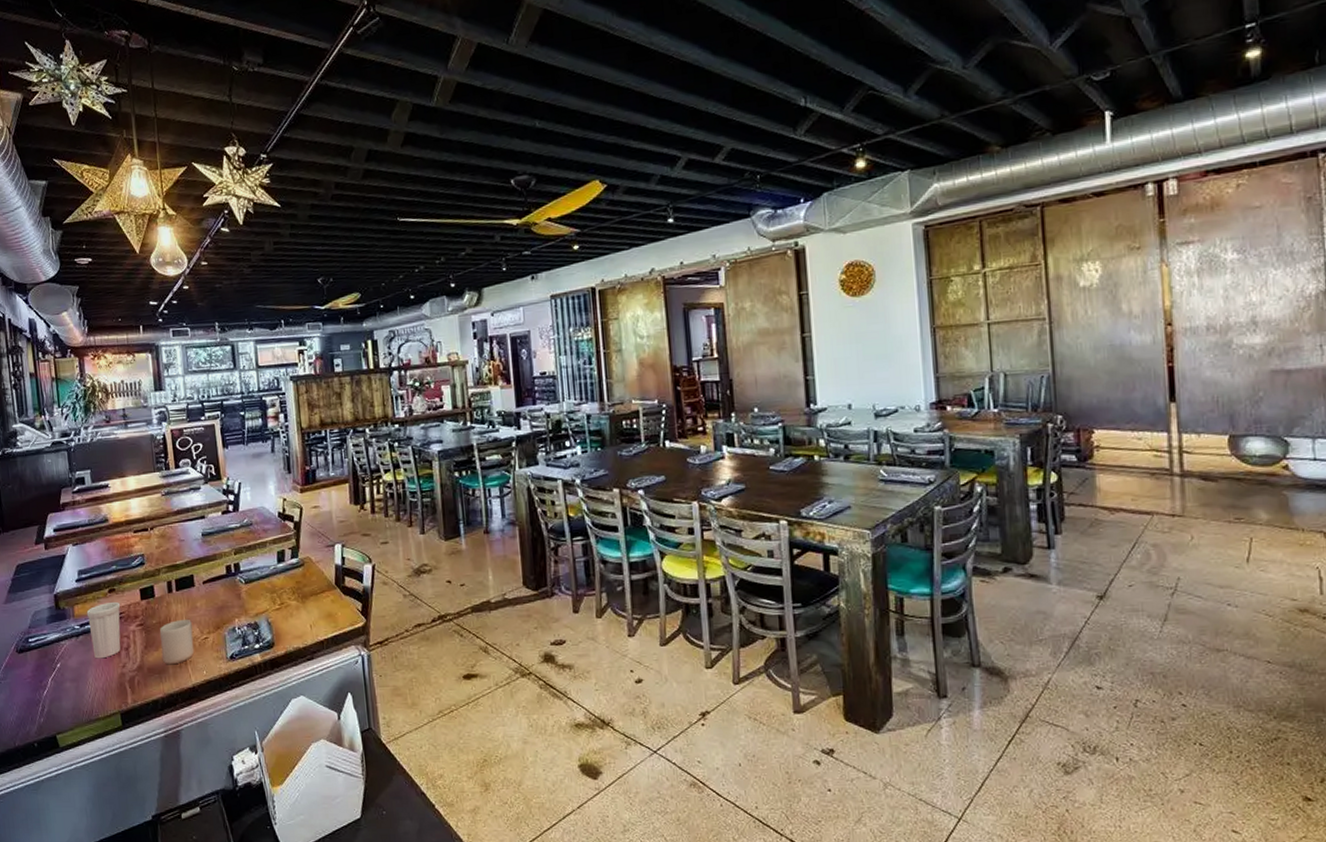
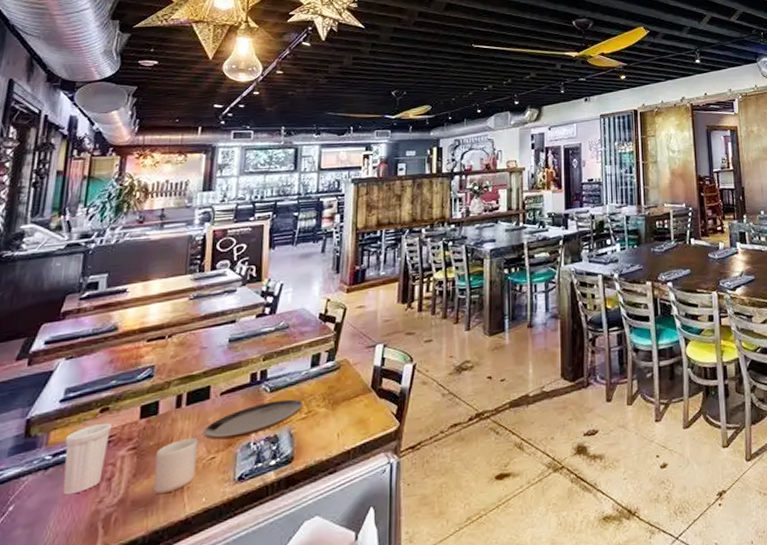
plate: none [194,591,276,623] -> present [203,399,303,440]

